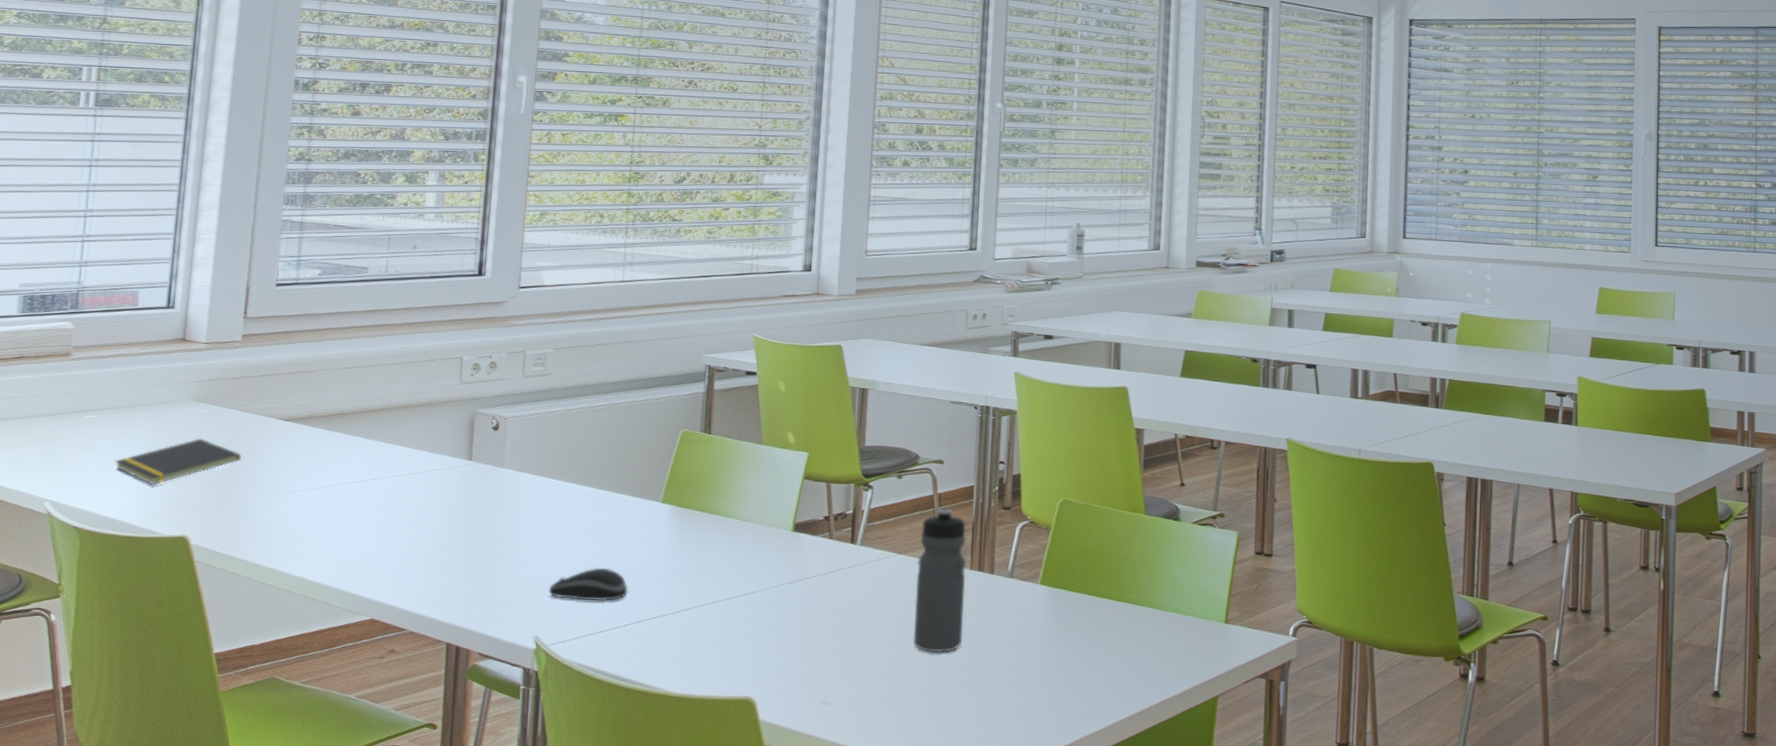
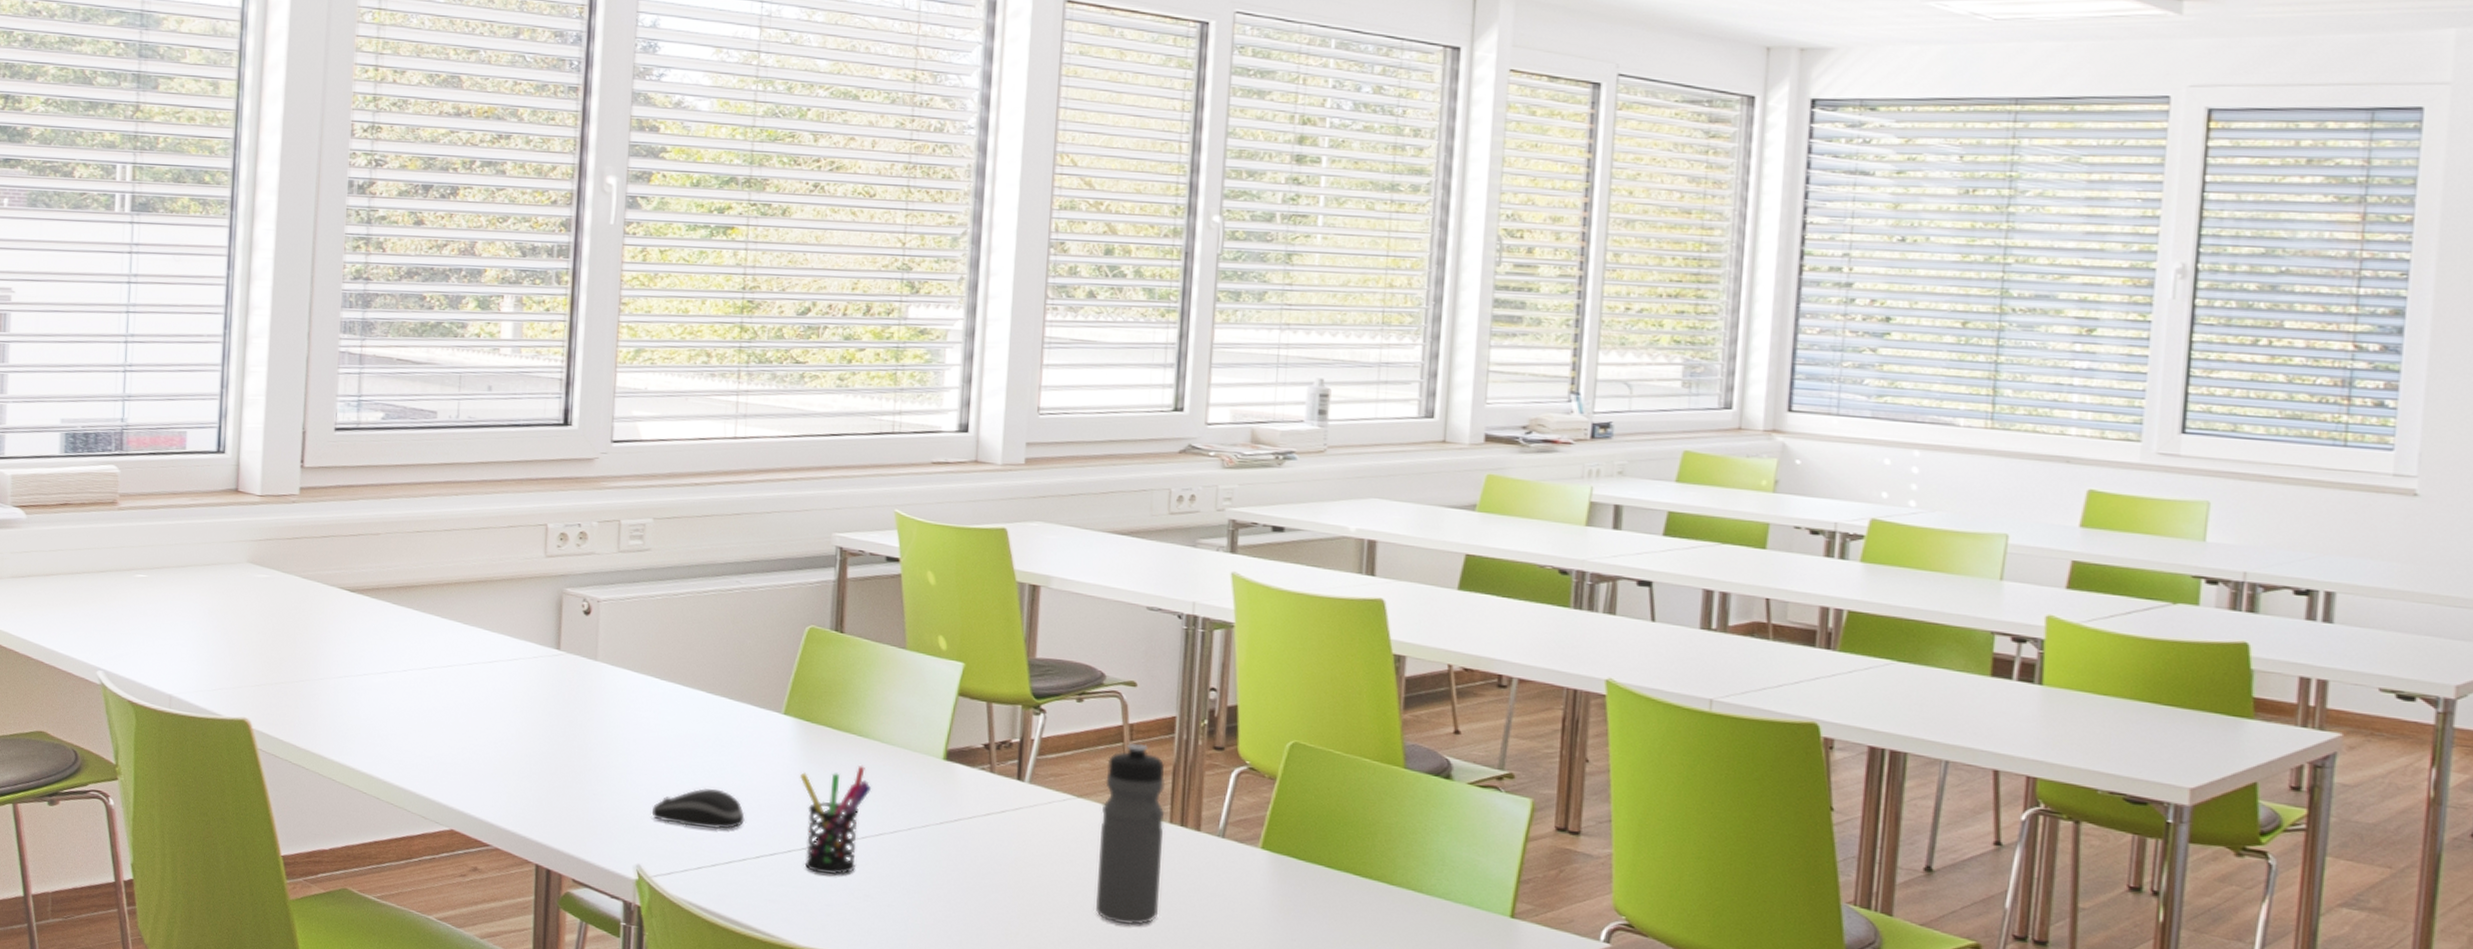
notepad: present [114,438,242,485] -> none [168,606,304,658]
pen holder: none [675,540,734,632] -> present [800,765,872,876]

